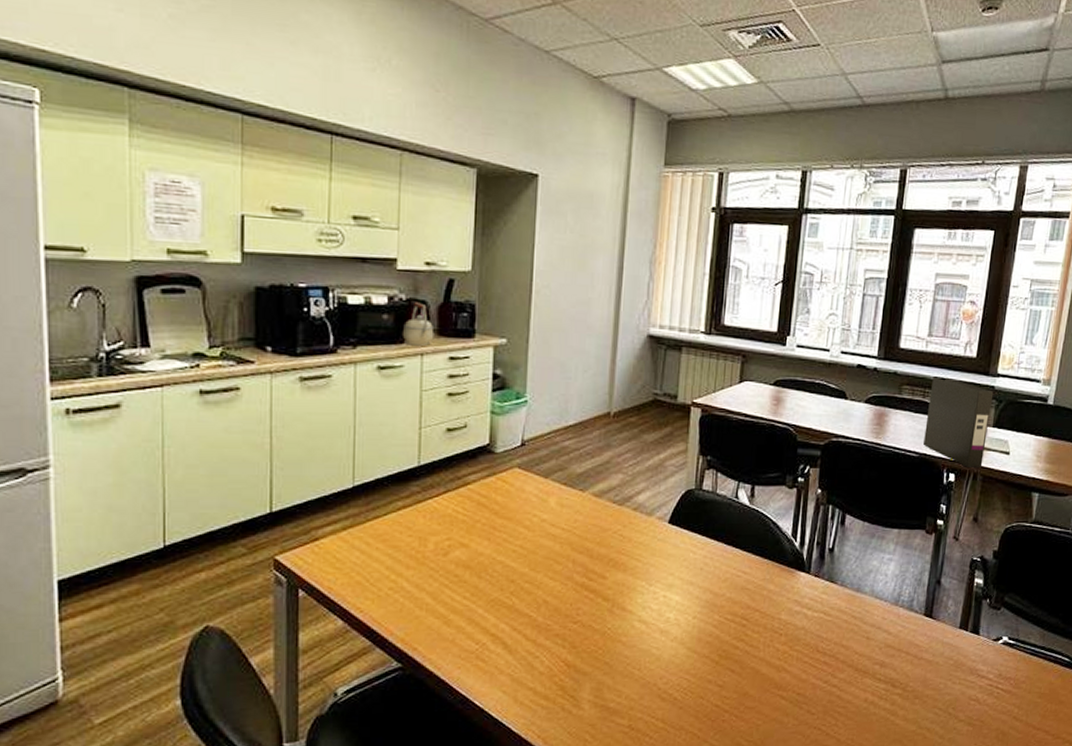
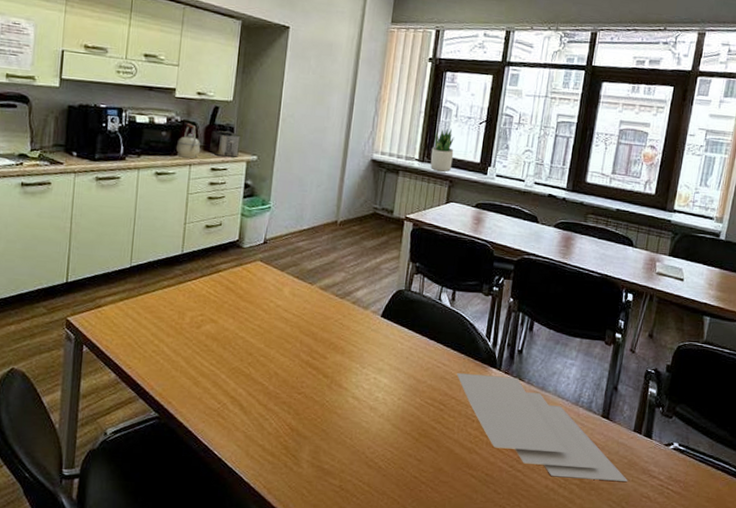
toaster: none [444,309,485,343] -> present [209,130,242,158]
planter: none [718,293,746,345] -> present [430,129,454,172]
papers: none [760,580,955,689] -> present [456,373,628,482]
binder: present [923,376,994,467] -> none [605,208,670,290]

